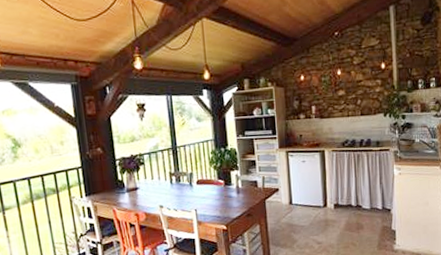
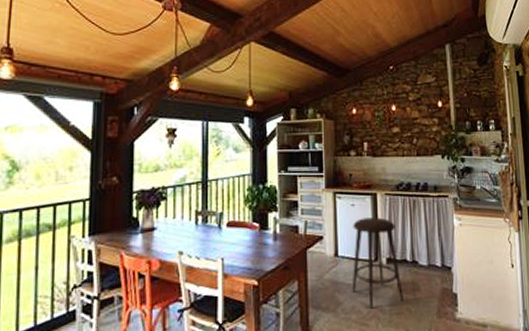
stool: none [304,170,349,244] -> present [352,217,403,309]

